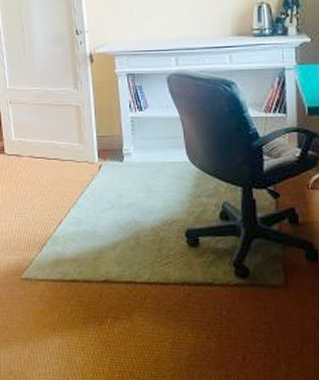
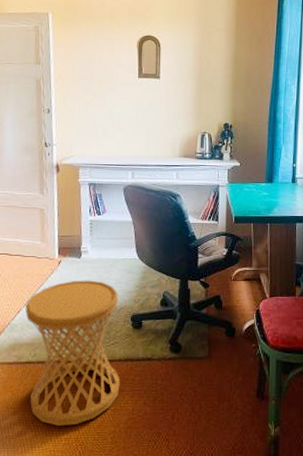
side table: none [66,187,178,357] -> present [25,280,120,426]

